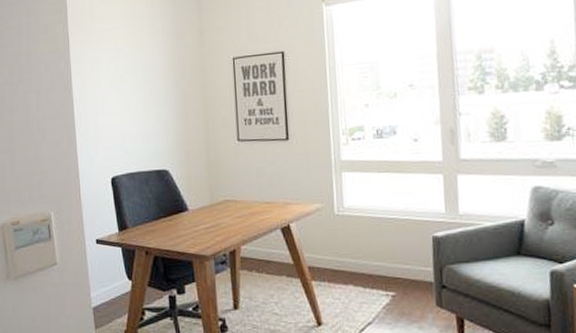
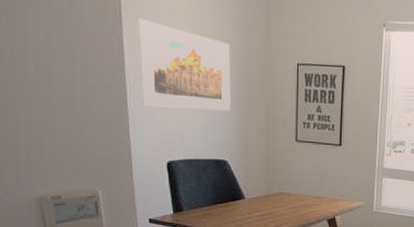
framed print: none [82,41,169,124] -> present [137,18,231,112]

